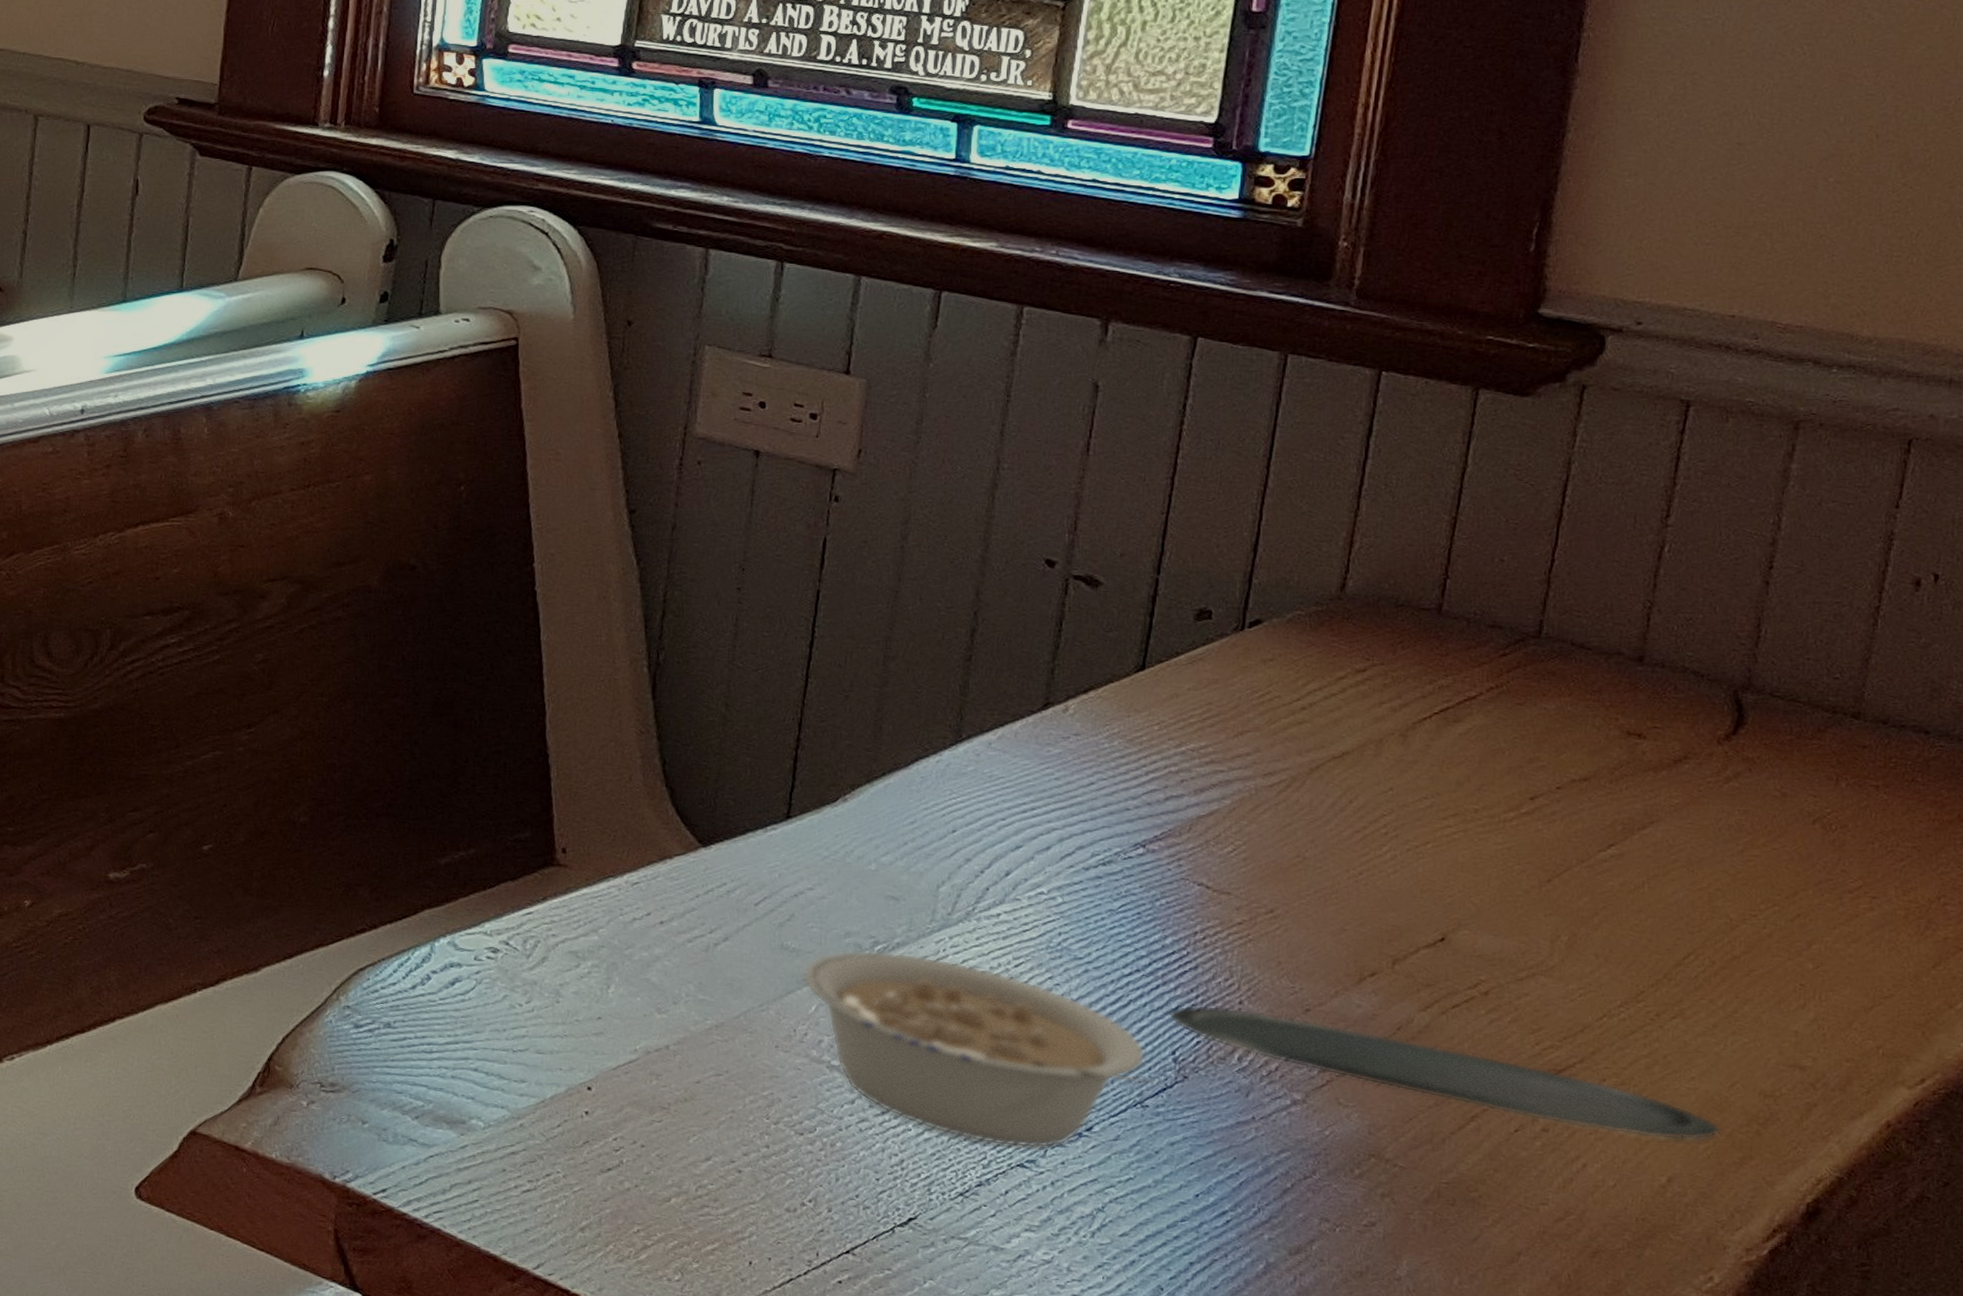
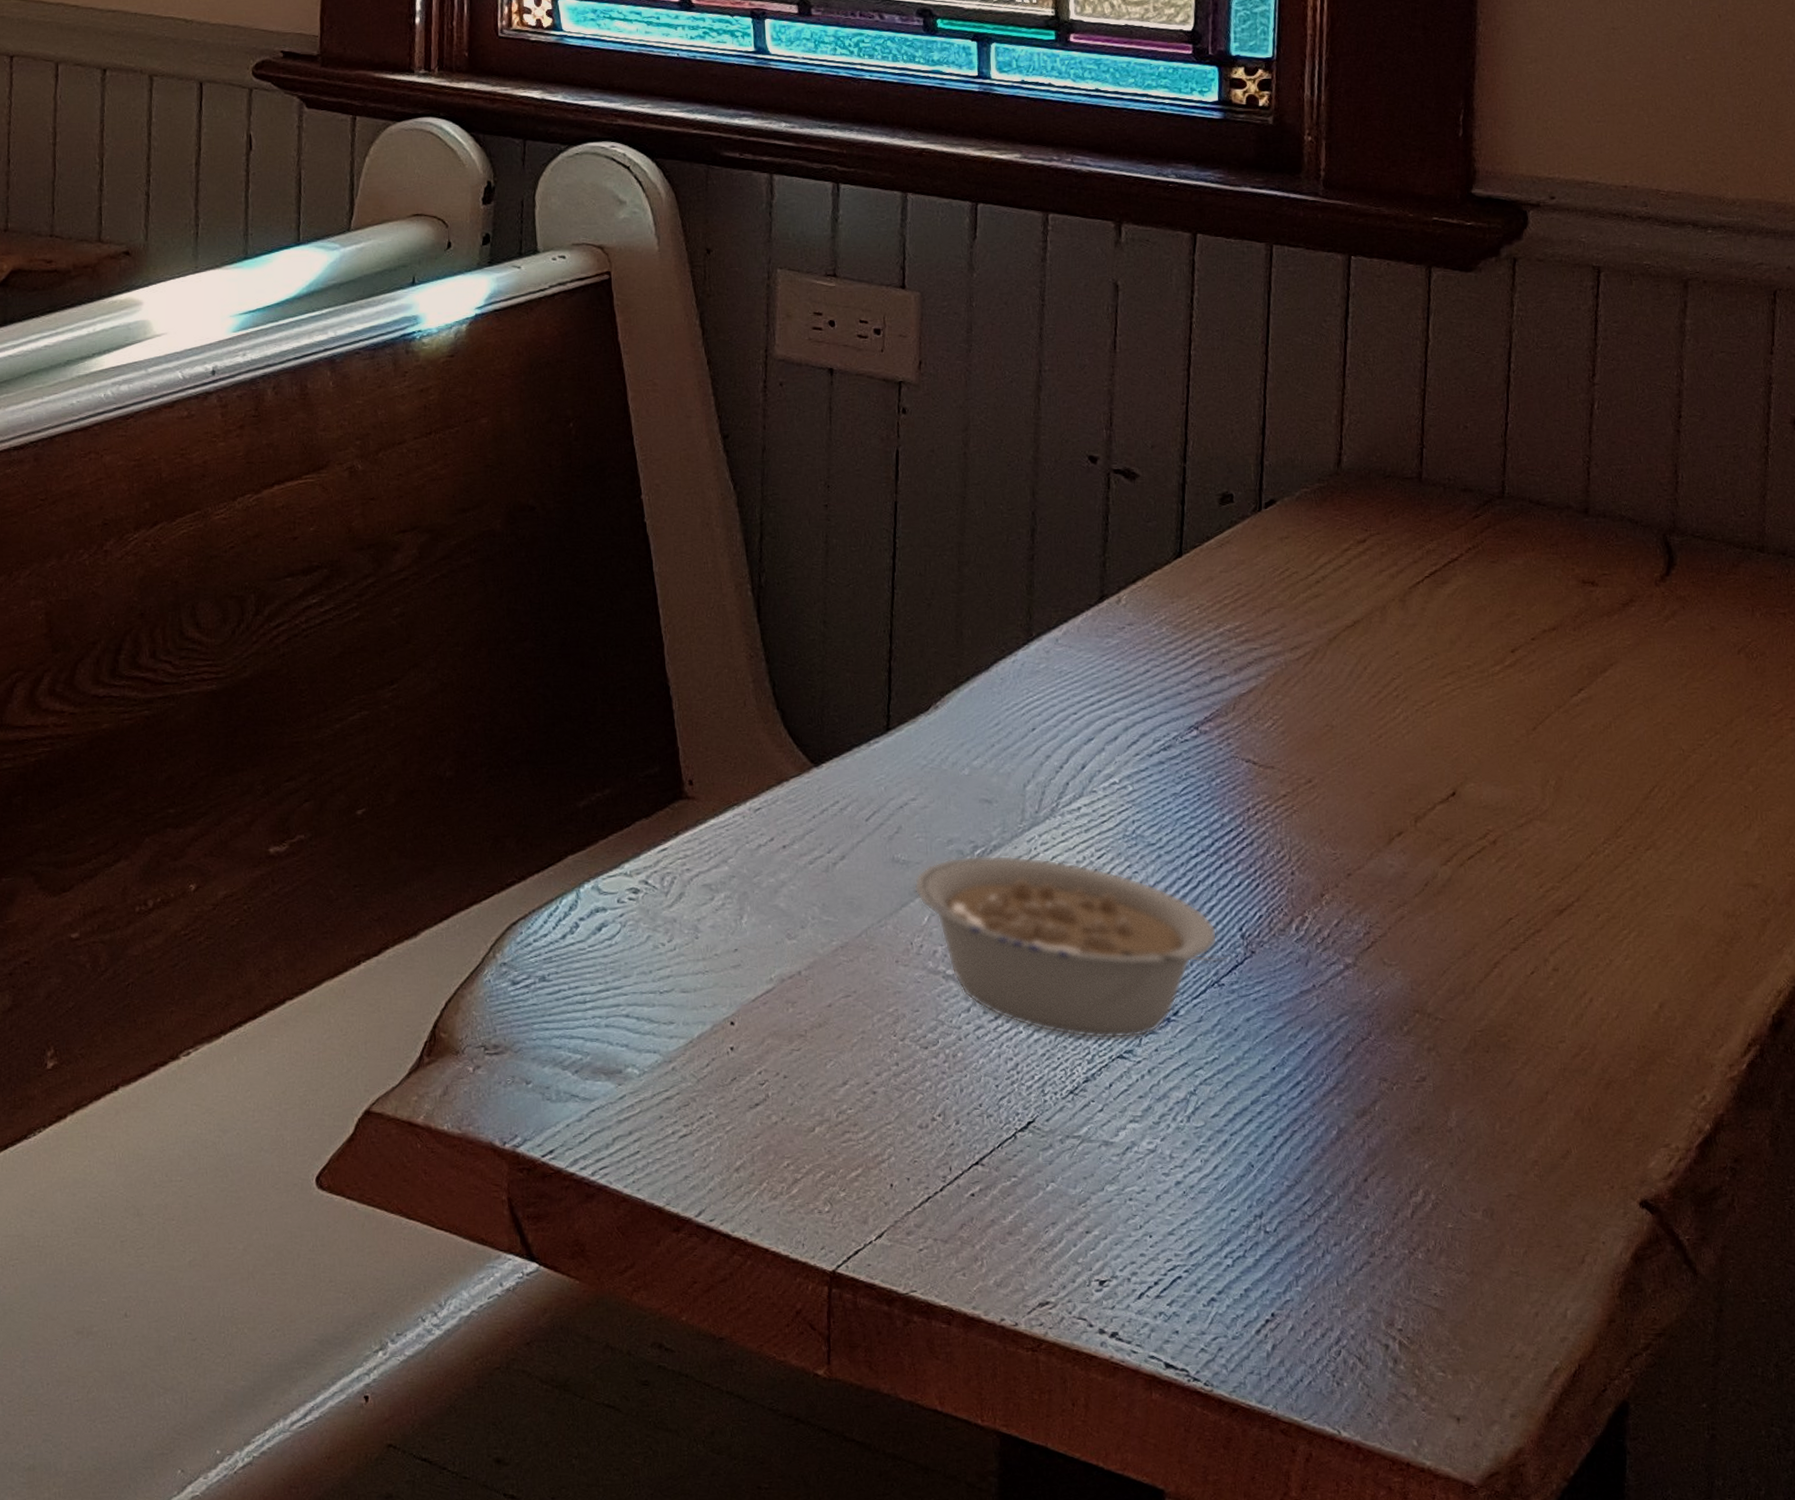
oval tray: present [1168,1004,1722,1141] -> none [1232,878,1697,968]

